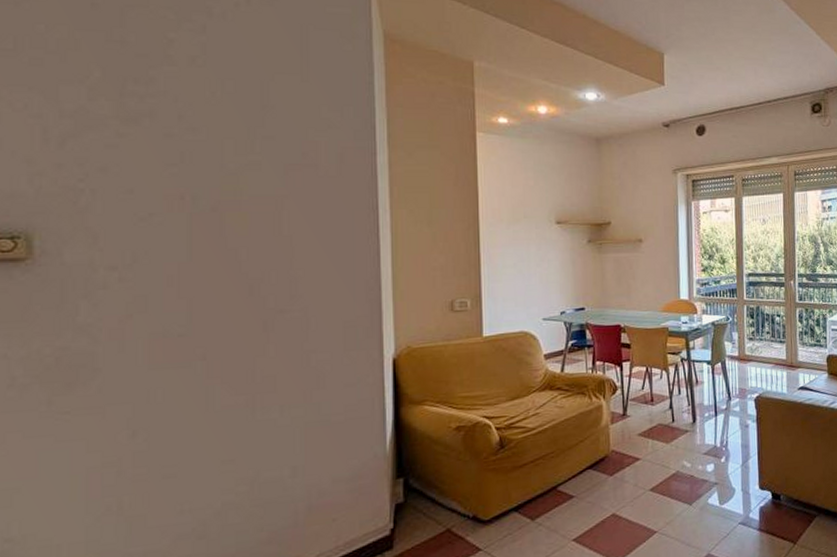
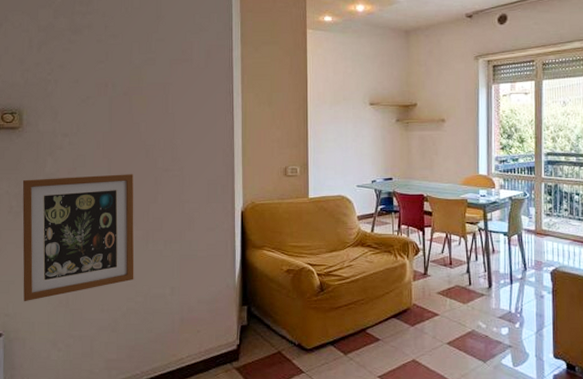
wall art: none [34,319,233,517] -> present [22,174,135,302]

